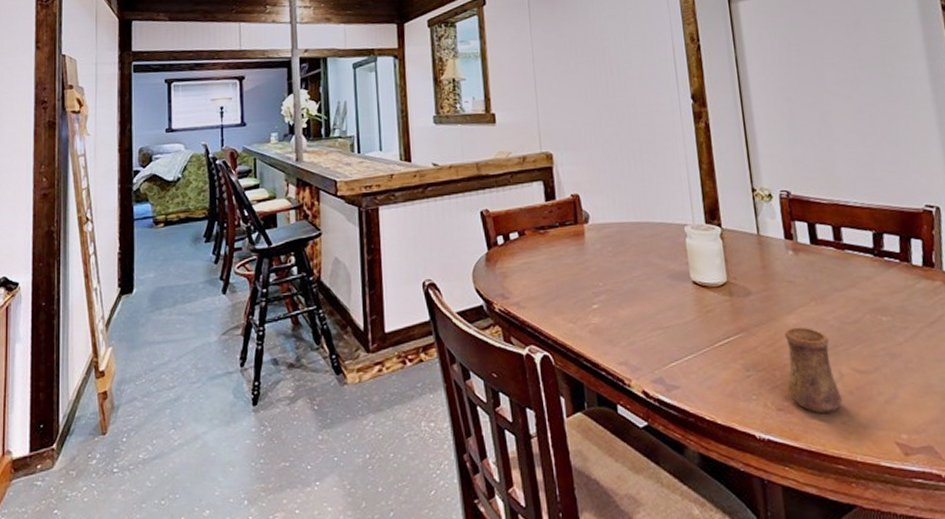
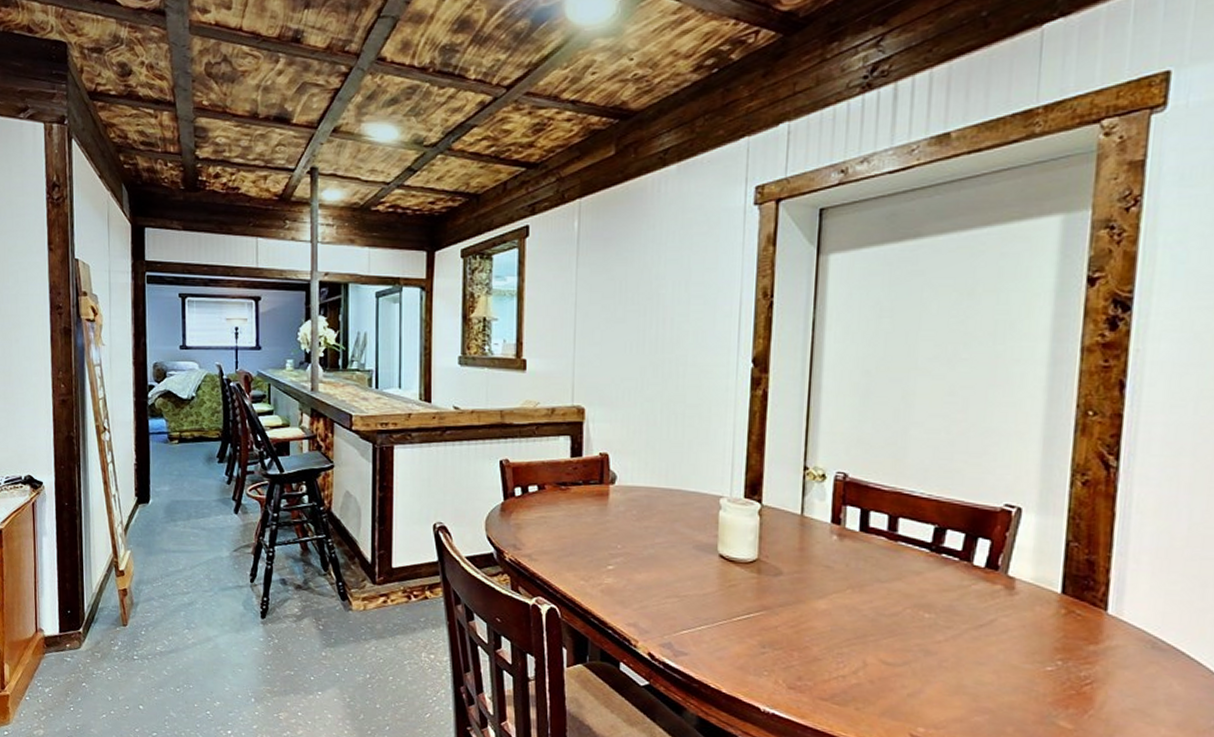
cup: present [784,327,843,413] -> none [803,612,862,698]

